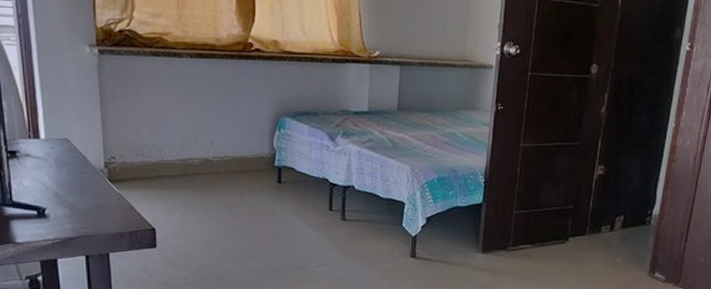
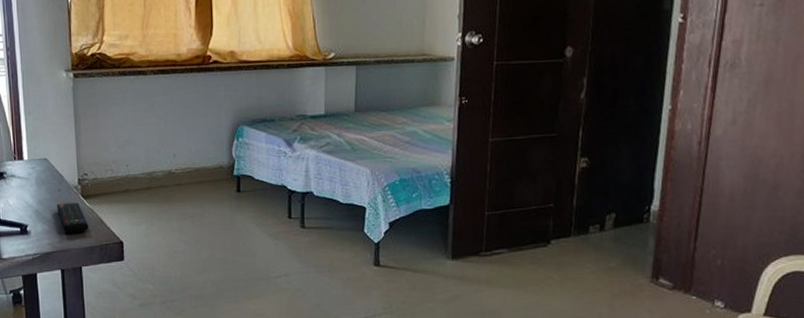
remote control: none [79,187,117,219] -> present [56,203,89,234]

